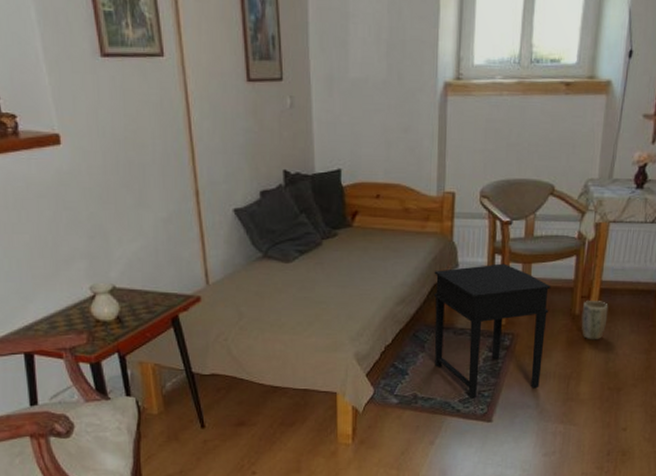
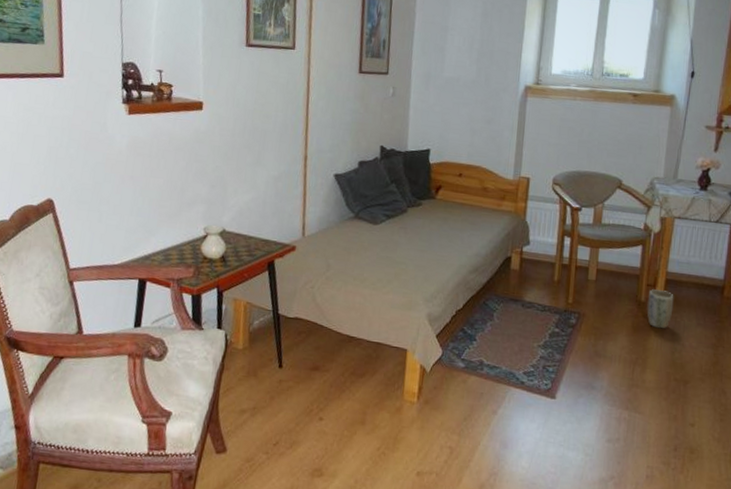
side table: present [433,263,551,399] -> none [502,245,618,373]

